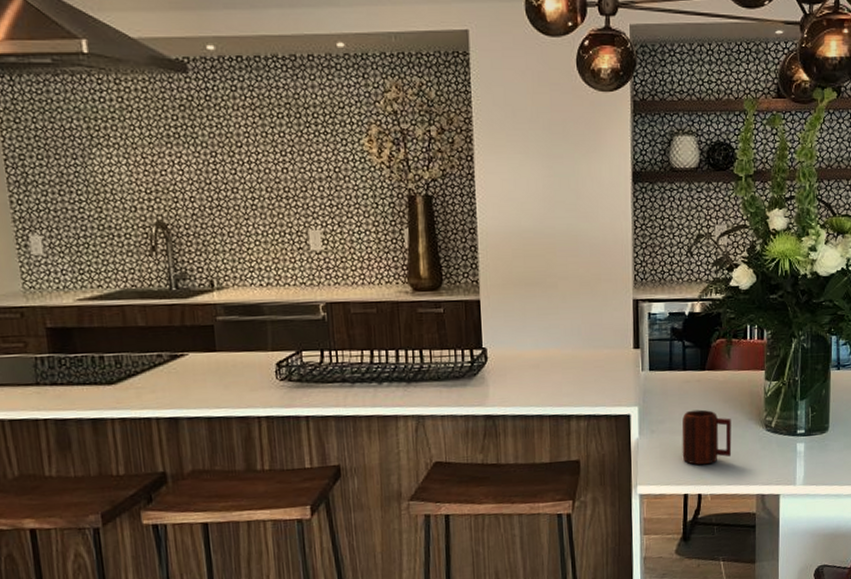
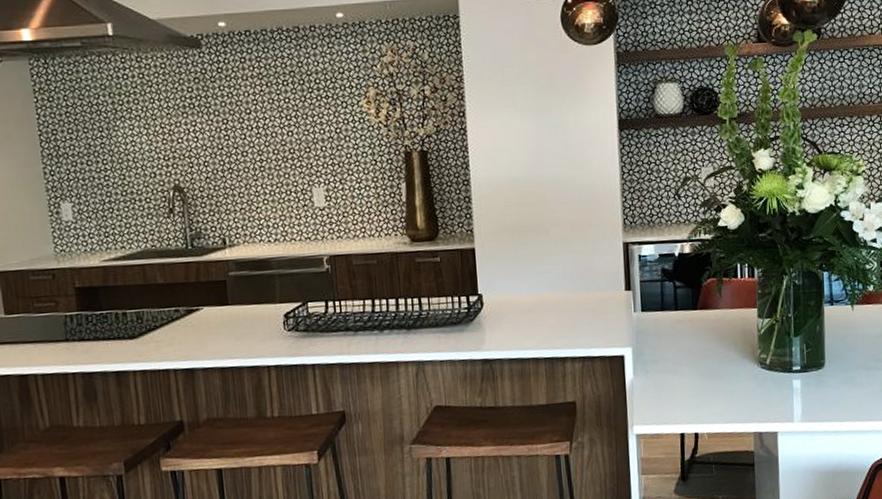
mug: present [682,409,732,465] -> none [676,348,727,404]

